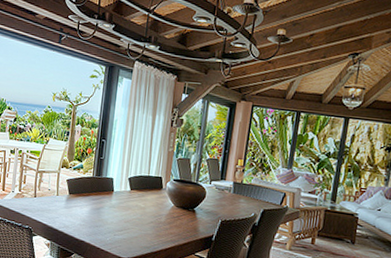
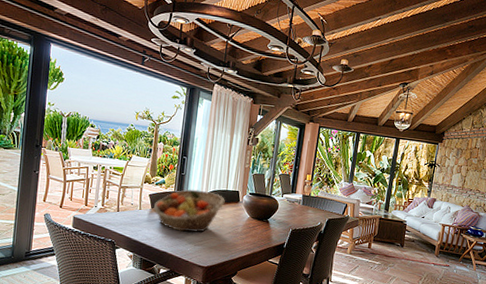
fruit basket: none [71,174,147,221] -> present [153,189,225,232]

